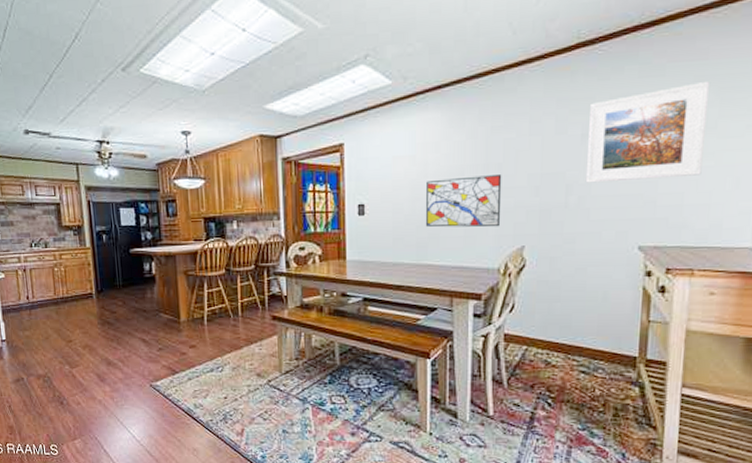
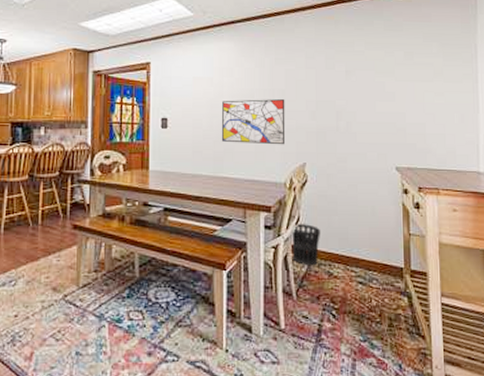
wastebasket: none [503,310,538,355] -> present [290,223,320,266]
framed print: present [585,80,711,183] -> none [350,37,436,112]

